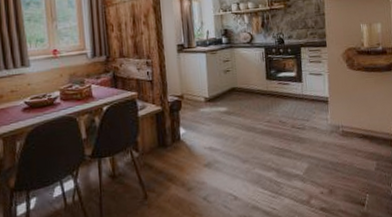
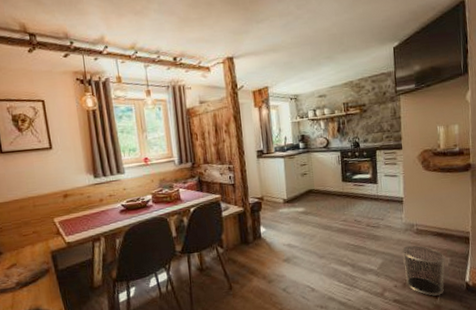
waste bin: none [327,148,372,203] -> present [401,245,446,296]

